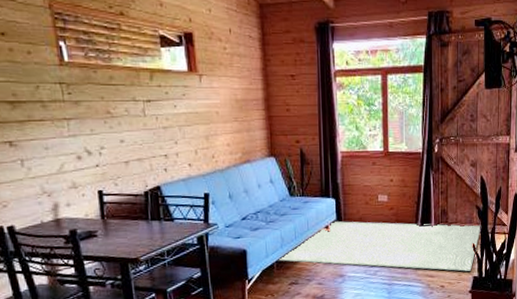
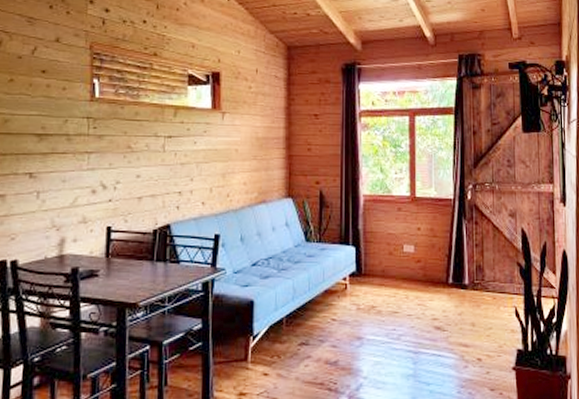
rug: present [279,221,481,272] -> none [289,272,524,342]

